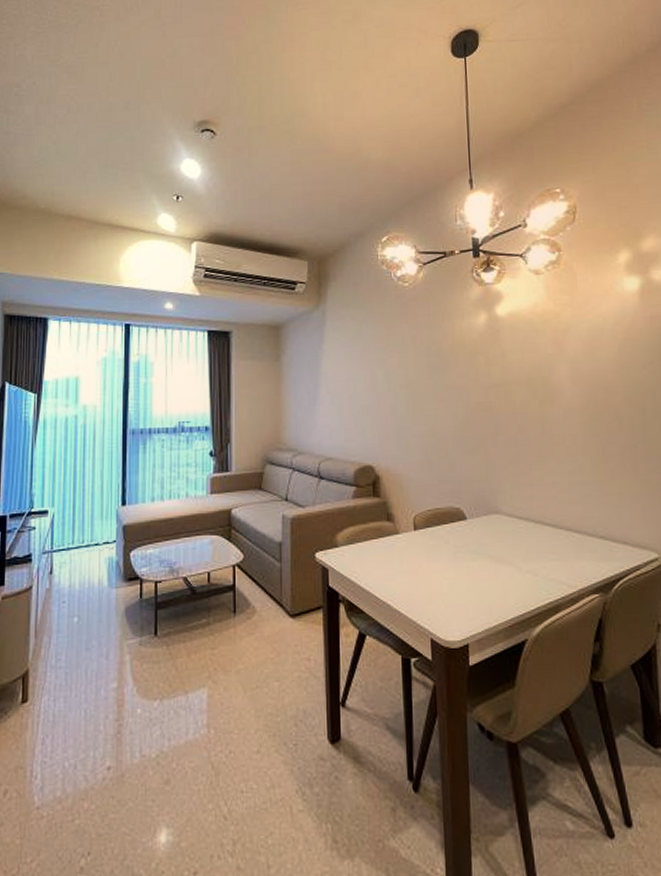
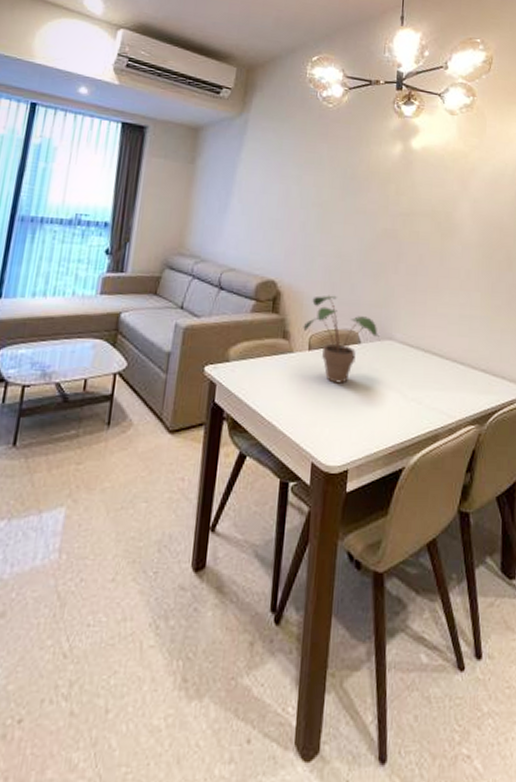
potted plant: none [406,474,485,561] -> present [303,295,379,384]

